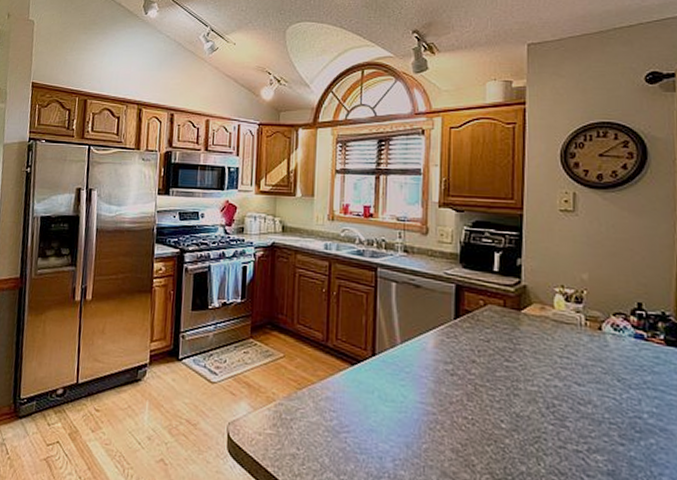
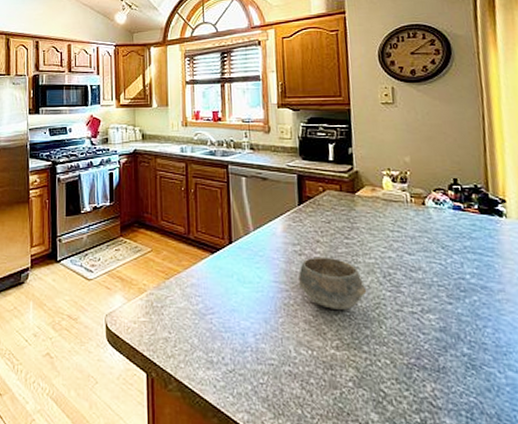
bowl: none [447,378,526,441] -> present [298,256,367,310]

